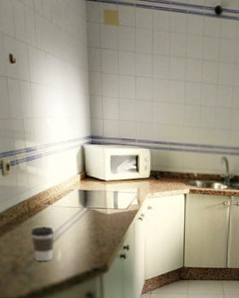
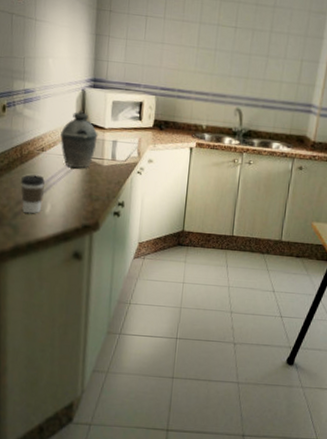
kettle: none [65,166,100,219] -> present [60,111,98,169]

